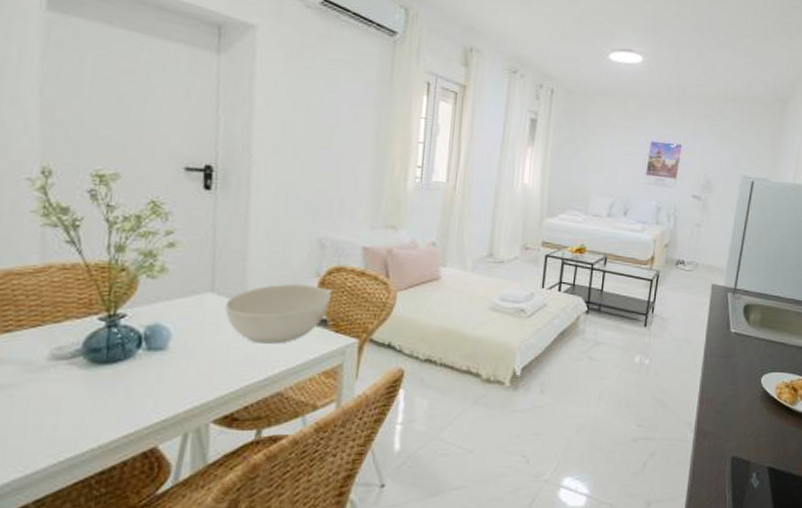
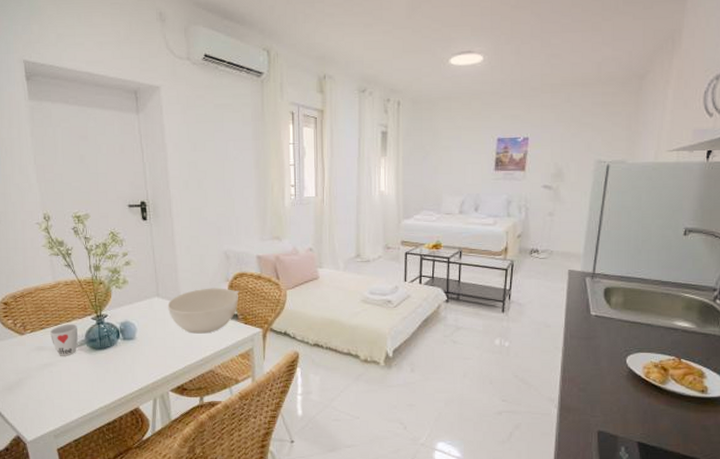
cup: none [19,325,72,373] -> present [49,324,79,356]

